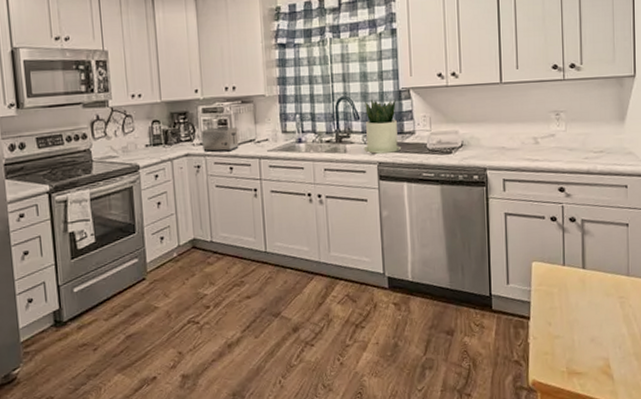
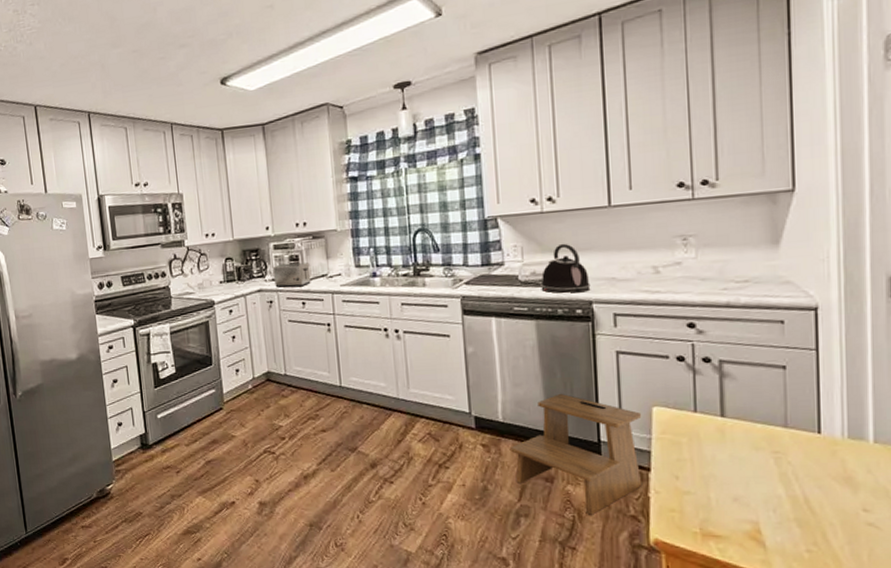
planter: present [363,99,402,155] -> none [445,229,489,288]
step stool: none [418,253,524,363] -> present [511,394,643,515]
kettle: none [445,115,485,161] -> present [541,243,591,294]

